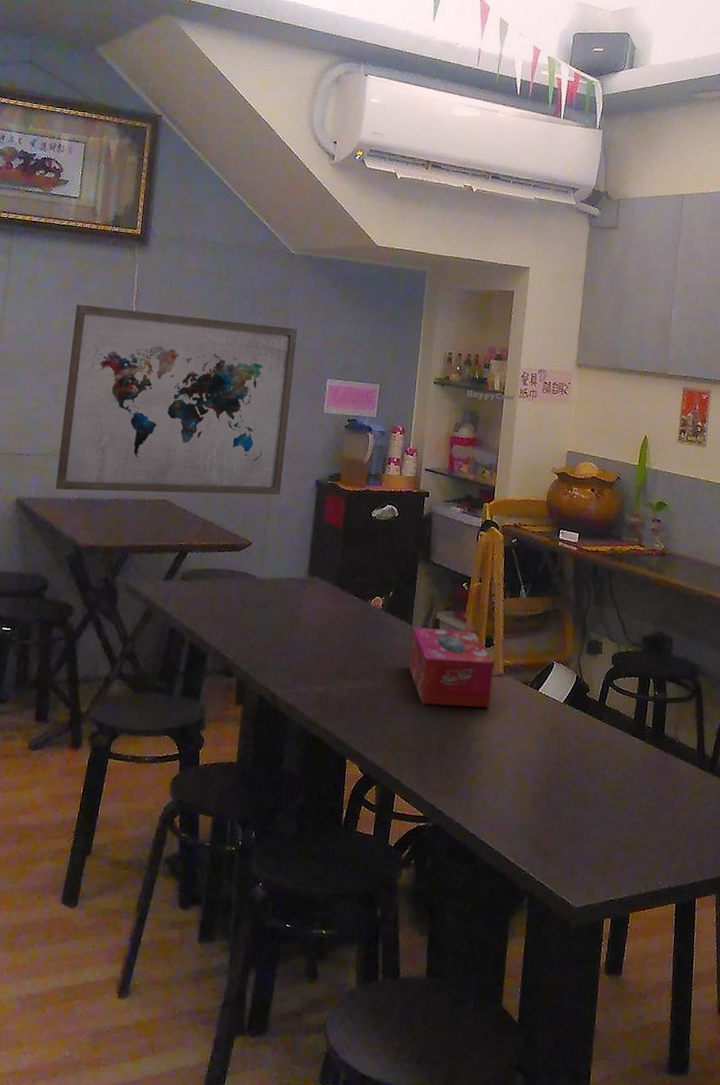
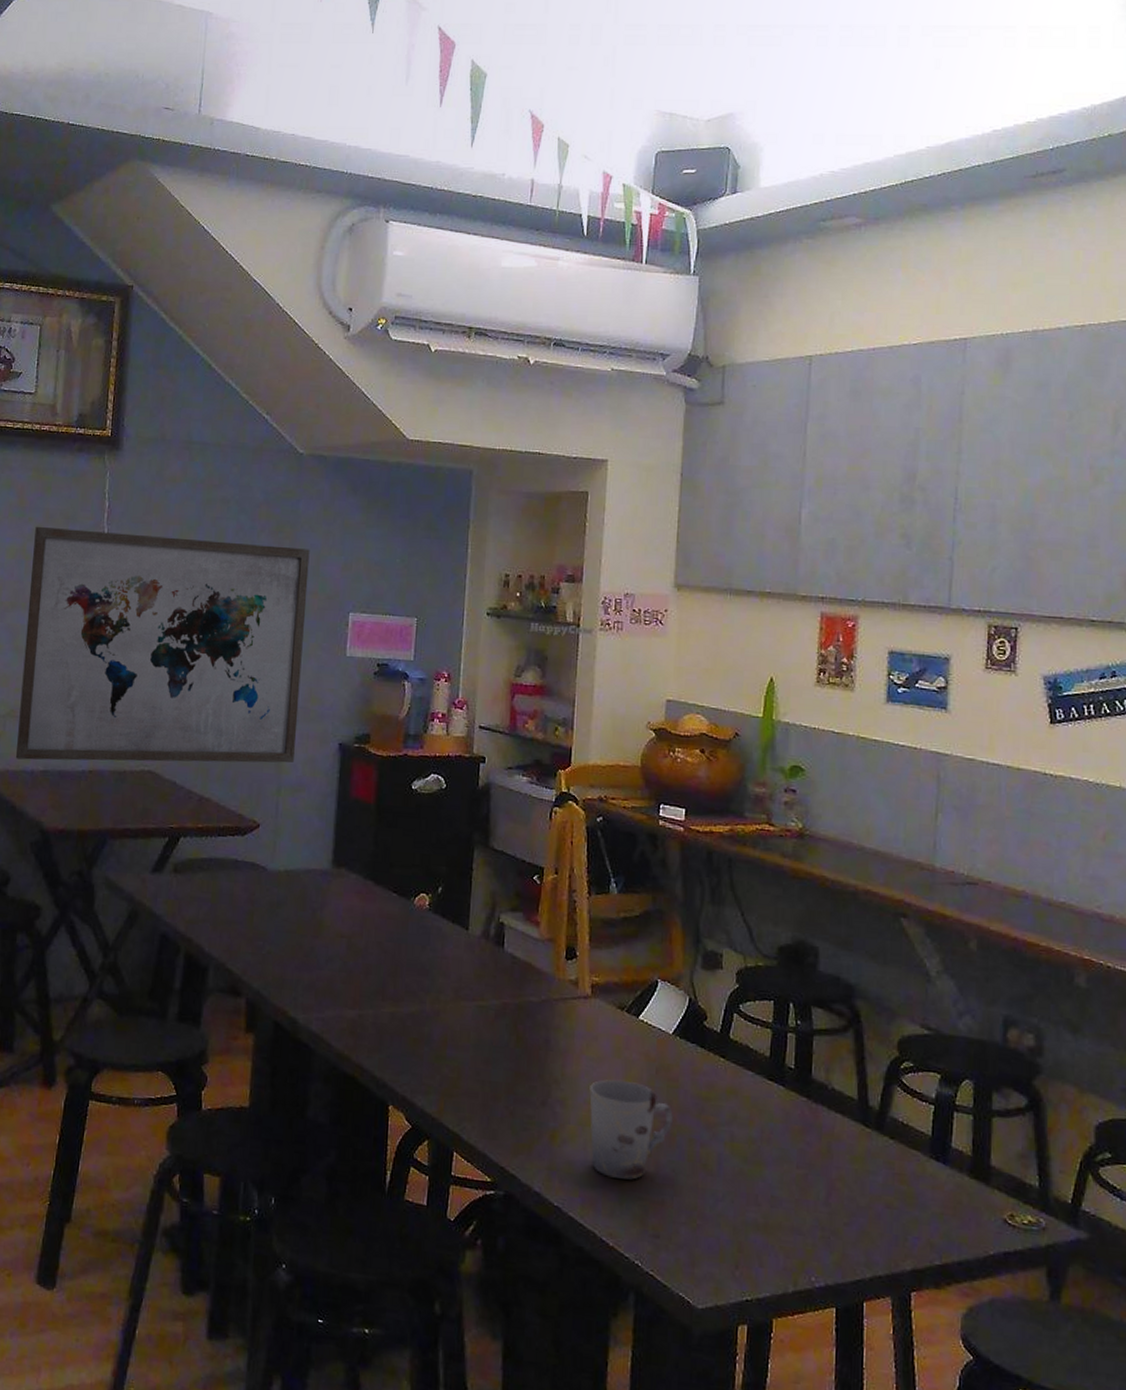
tissue box: present [409,627,494,708] -> none [466,933,578,1041]
cup: none [499,737,562,812] -> present [589,1079,673,1180]

